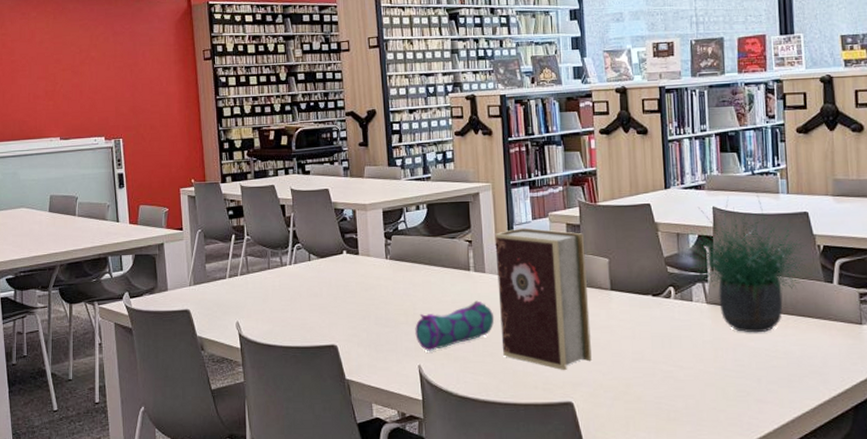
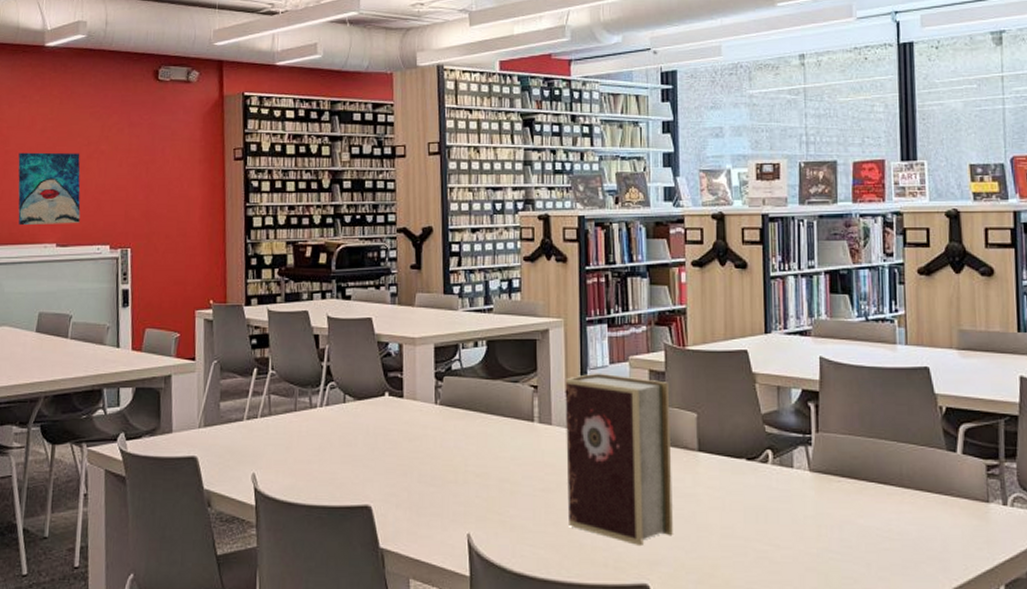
wall art: none [23,60,78,124] -> present [18,152,81,226]
pencil case: present [415,300,495,351] -> none [465,458,560,517]
potted plant: present [682,191,812,333] -> none [783,340,932,509]

